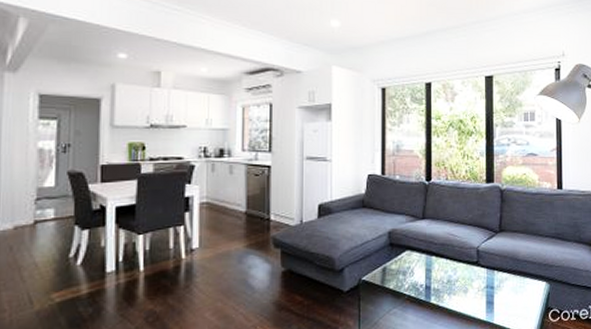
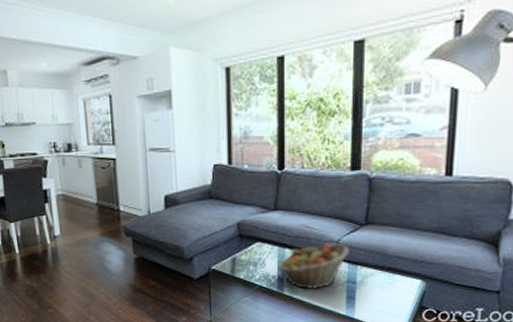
fruit basket: none [425,250,488,296] -> present [278,244,350,289]

